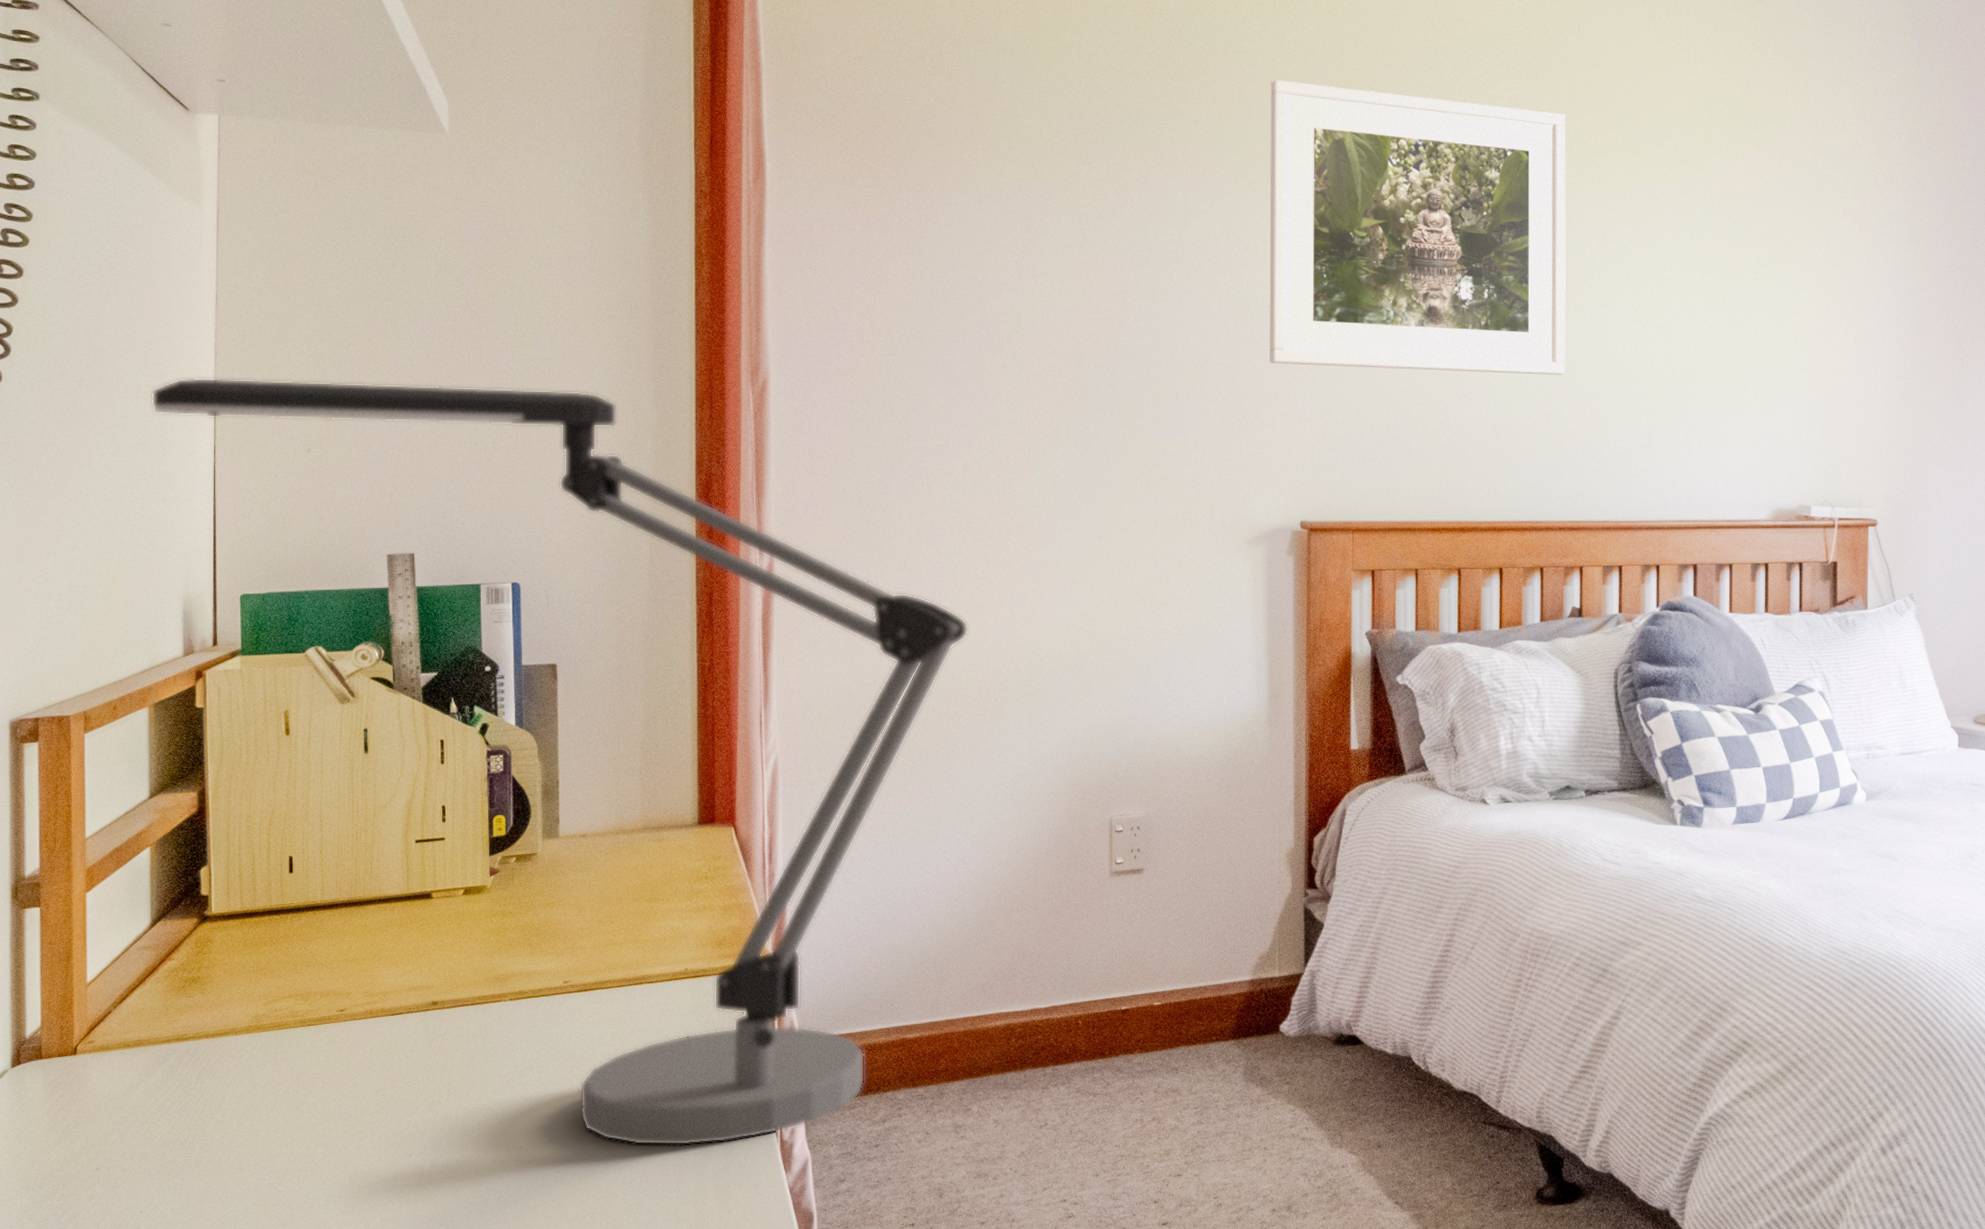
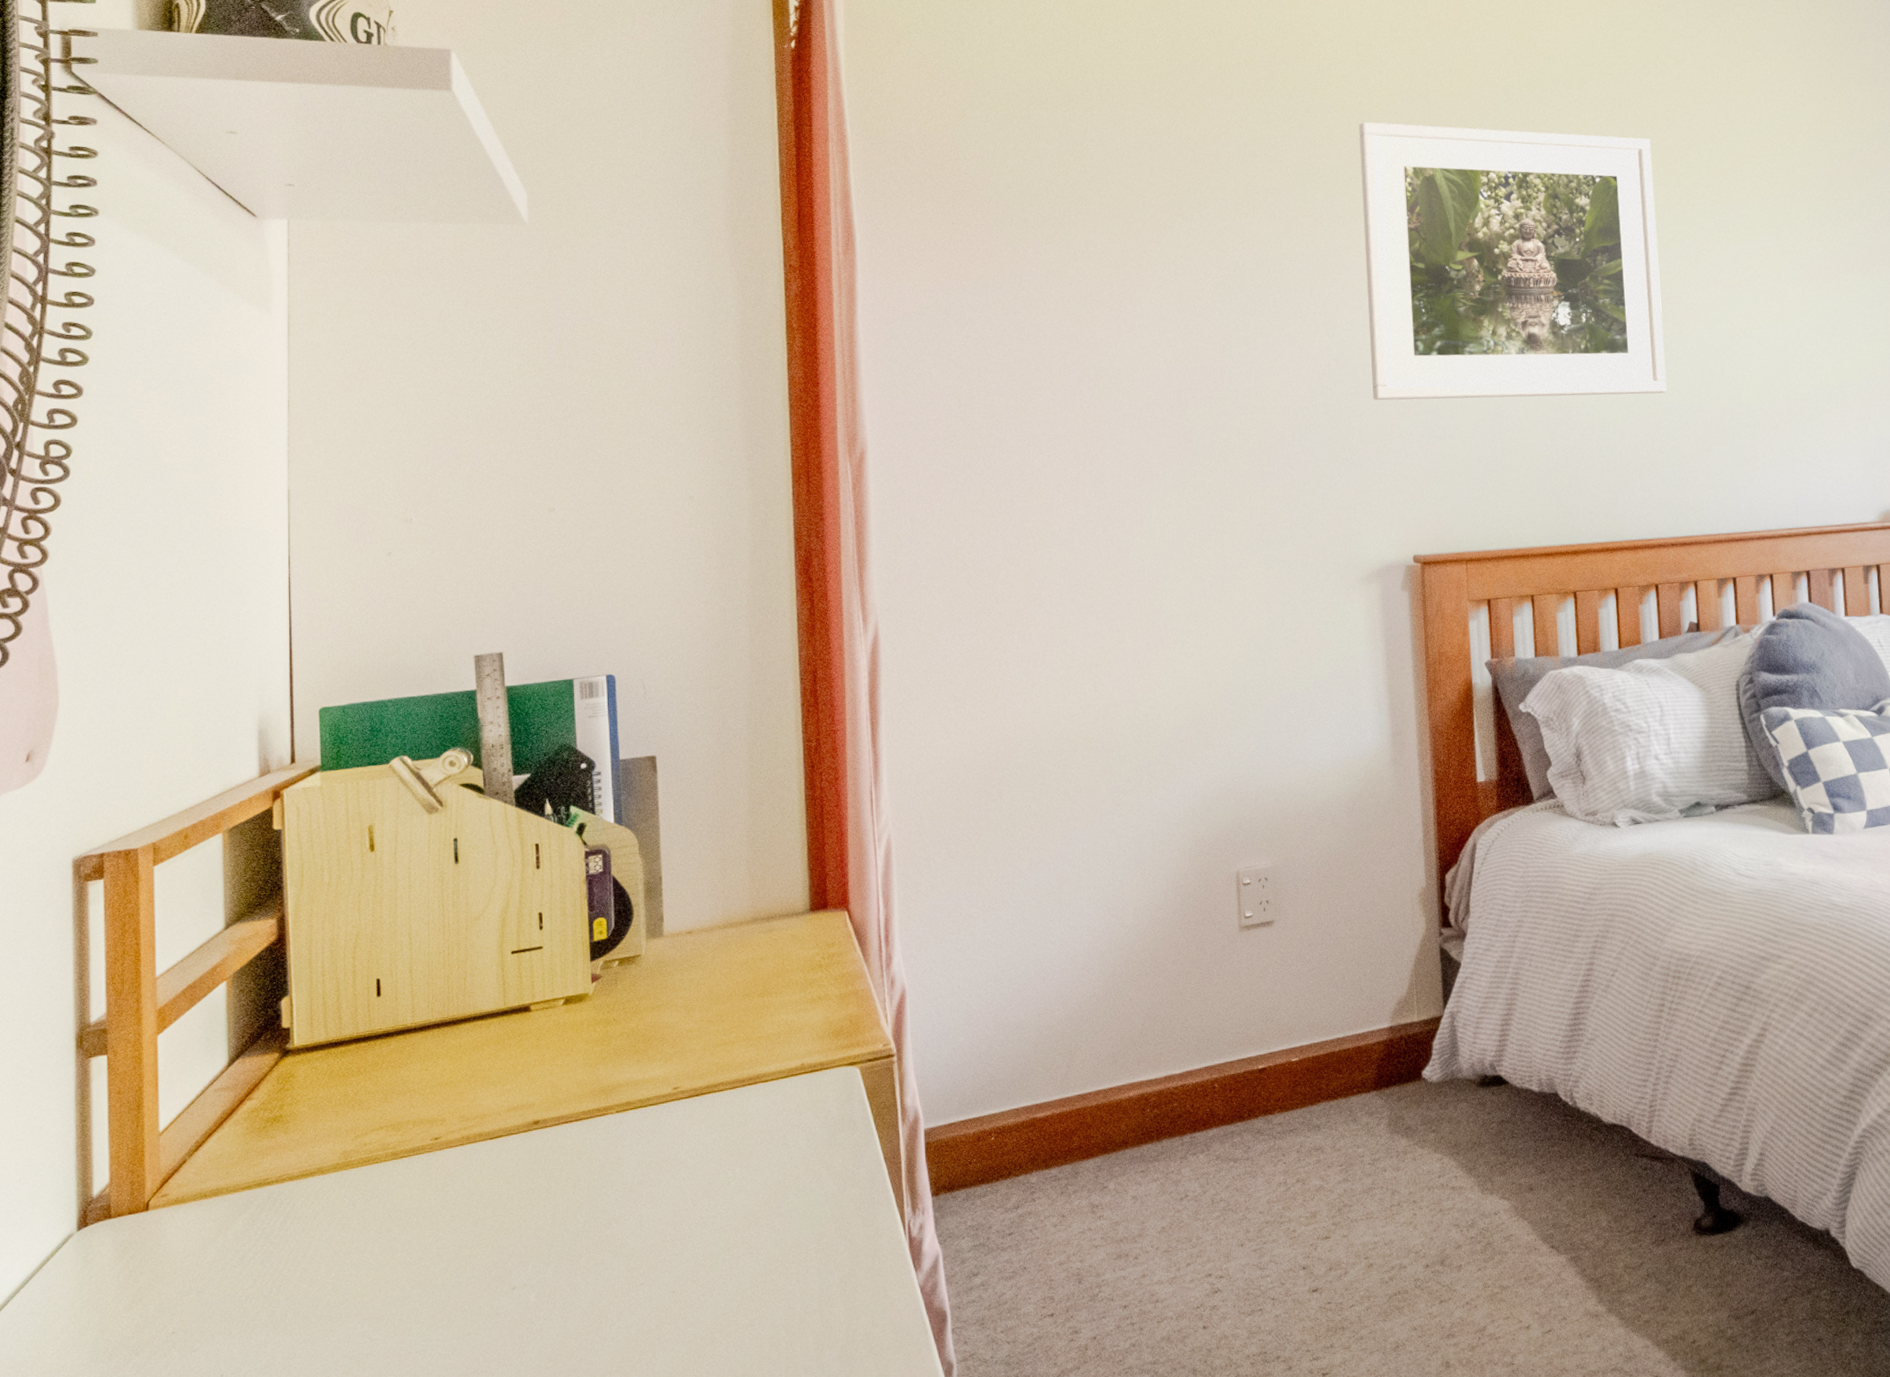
desk lamp: present [151,377,968,1146] -> none [221,474,1082,1256]

